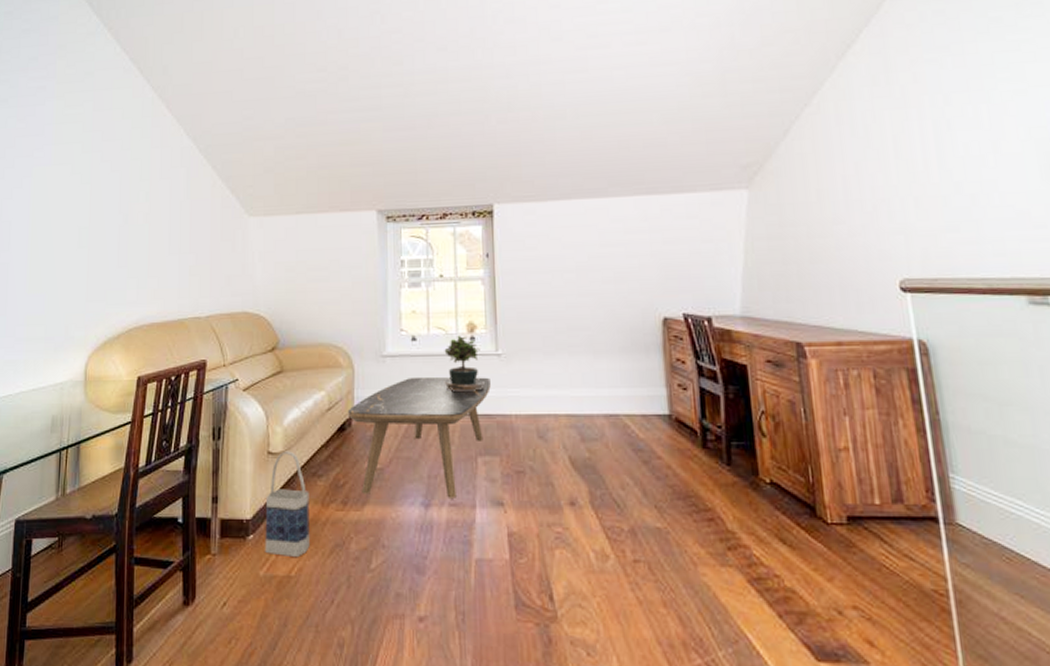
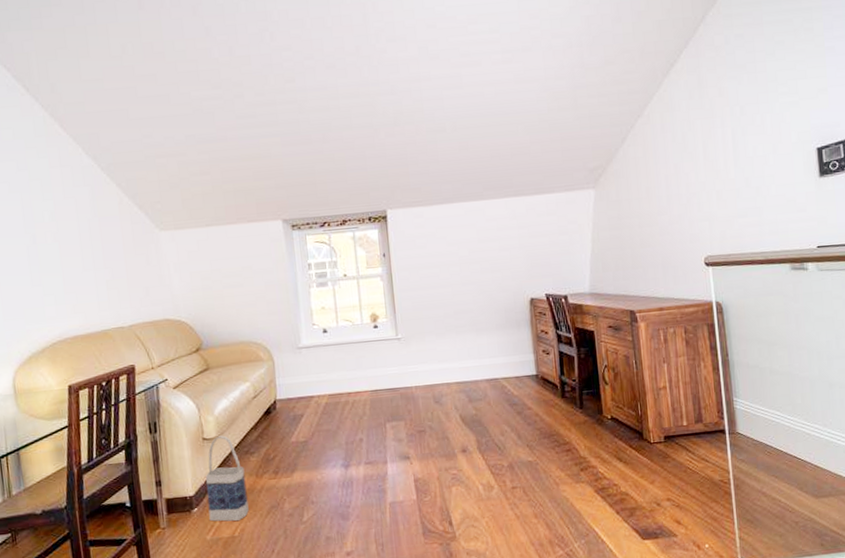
coffee table: present [347,376,491,498] -> none [271,358,394,464]
potted plant: present [438,336,484,393] -> none [349,325,388,373]

